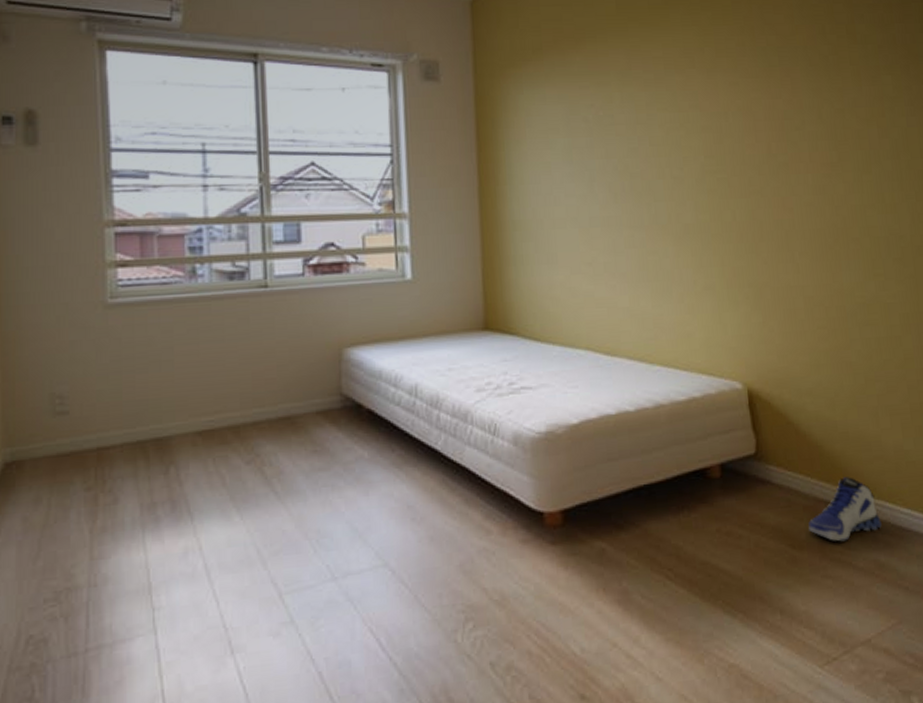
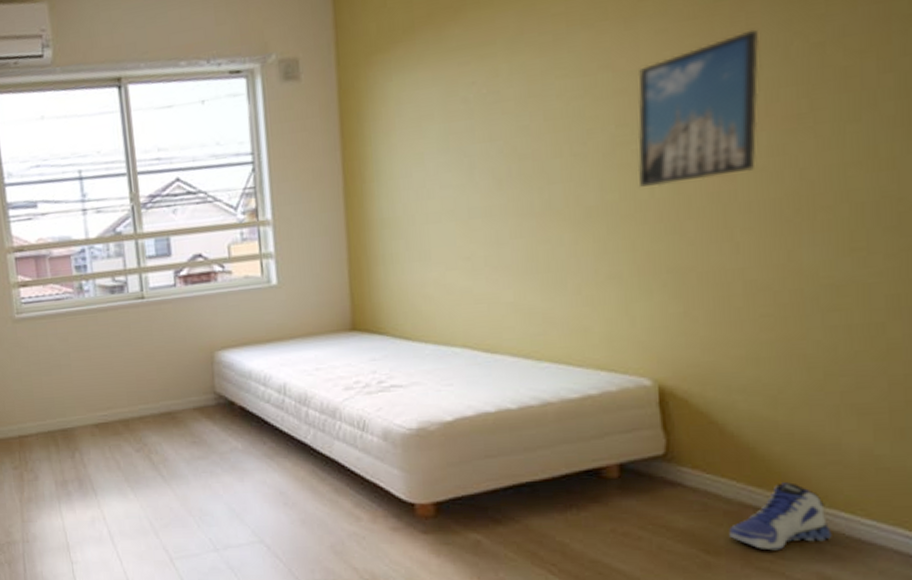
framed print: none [719,92,806,211] -> present [638,29,758,187]

